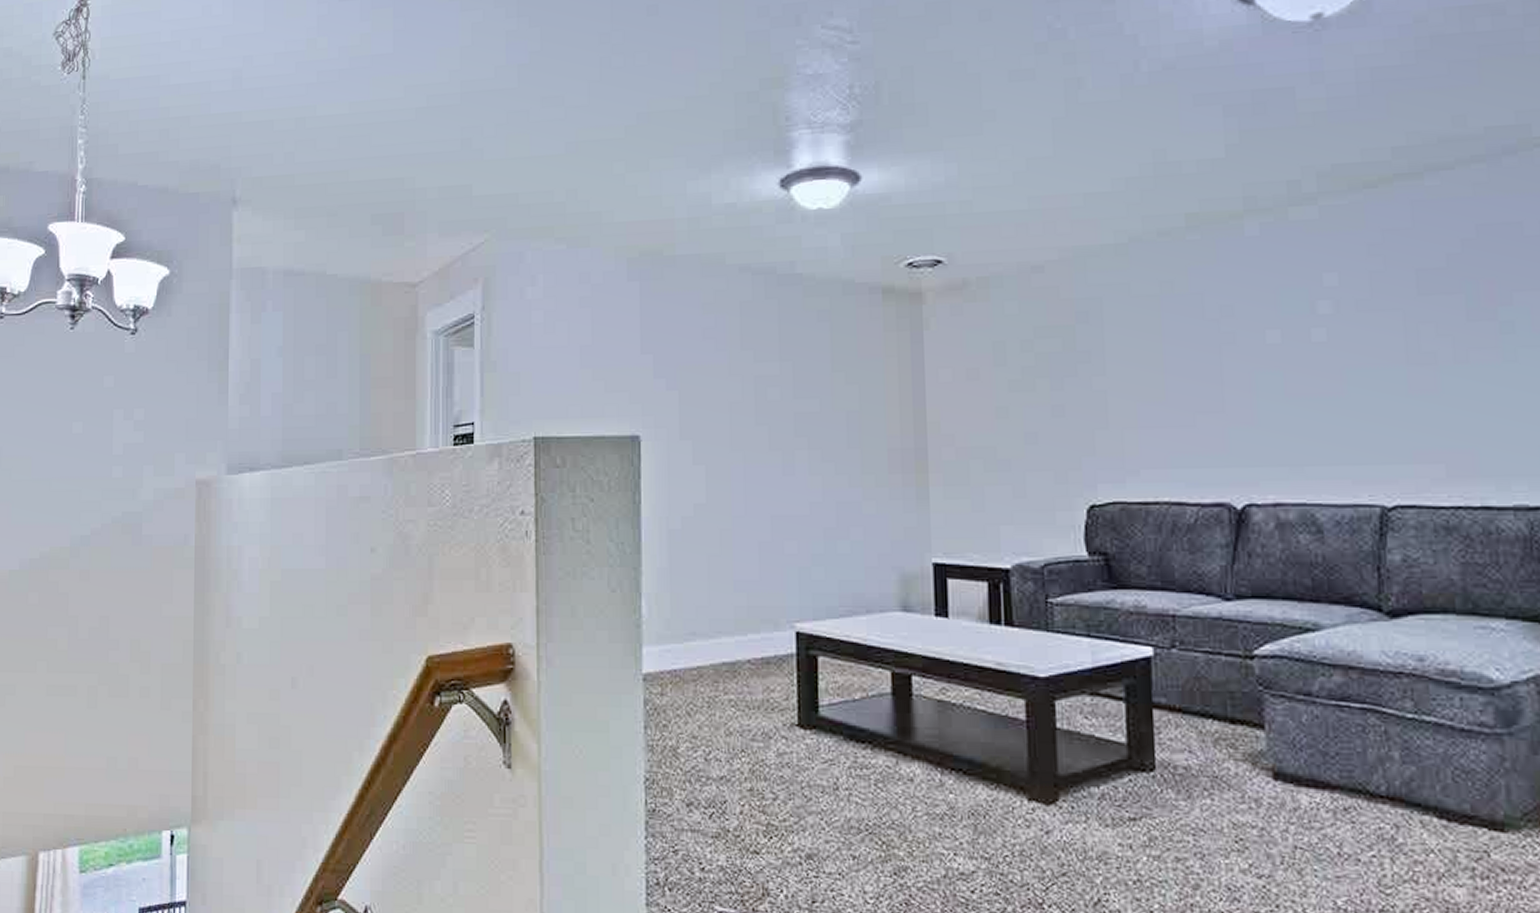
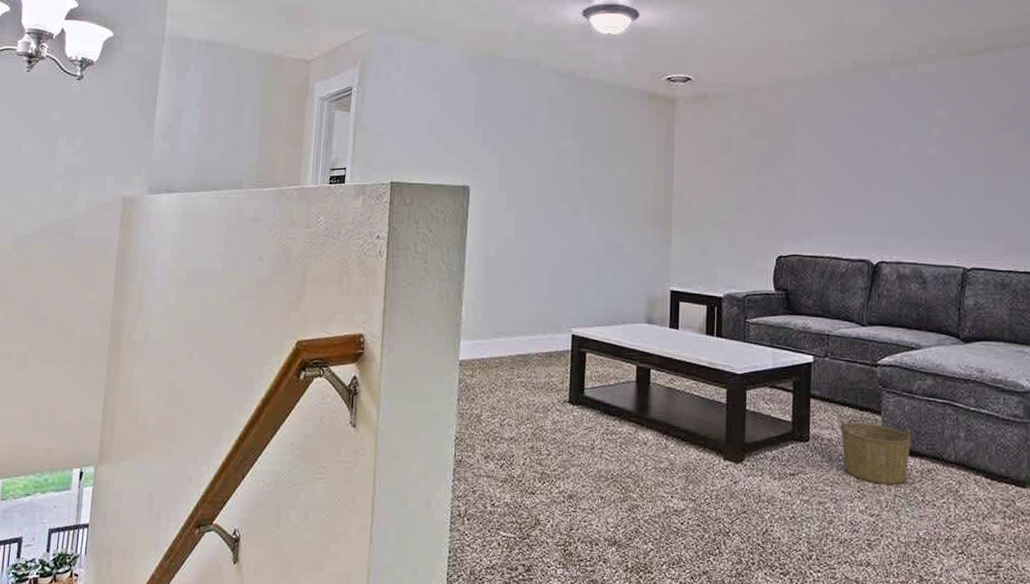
basket: none [1201,740,1316,831] -> present [840,421,912,485]

